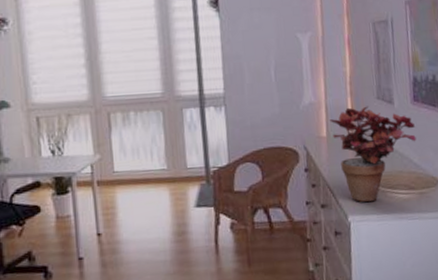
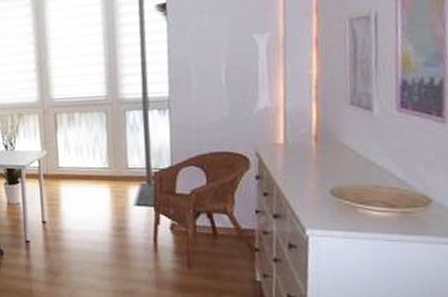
potted plant: present [330,106,416,202] -> none [288,112,402,217]

